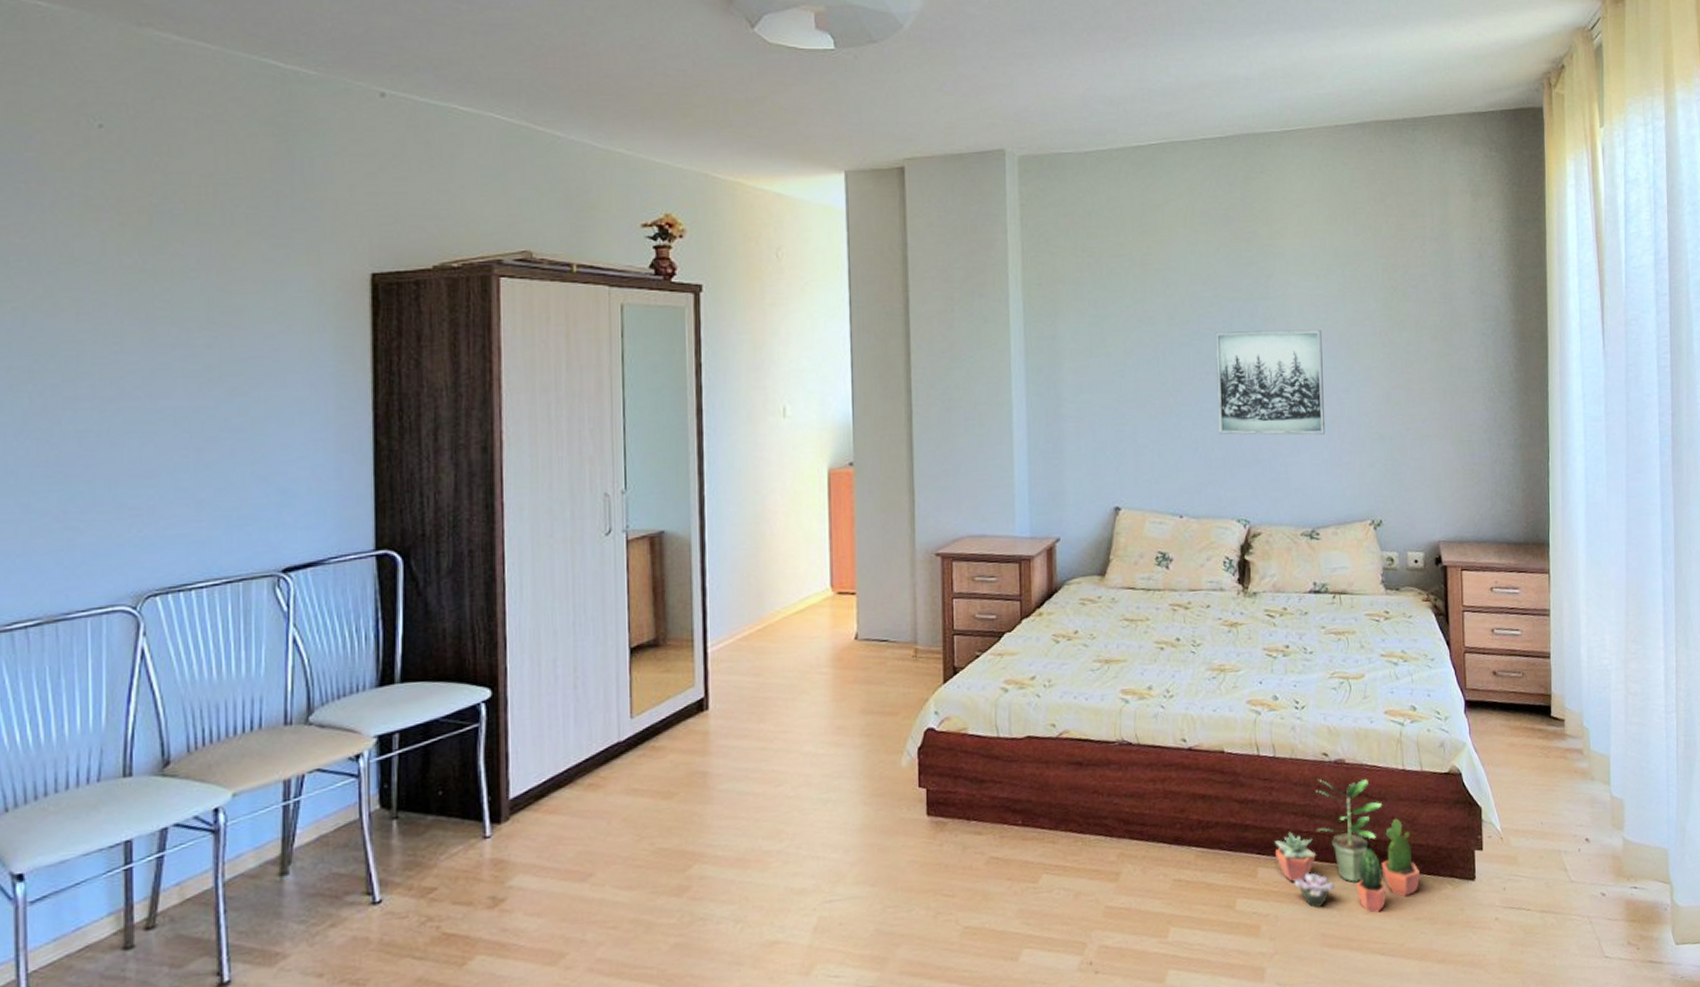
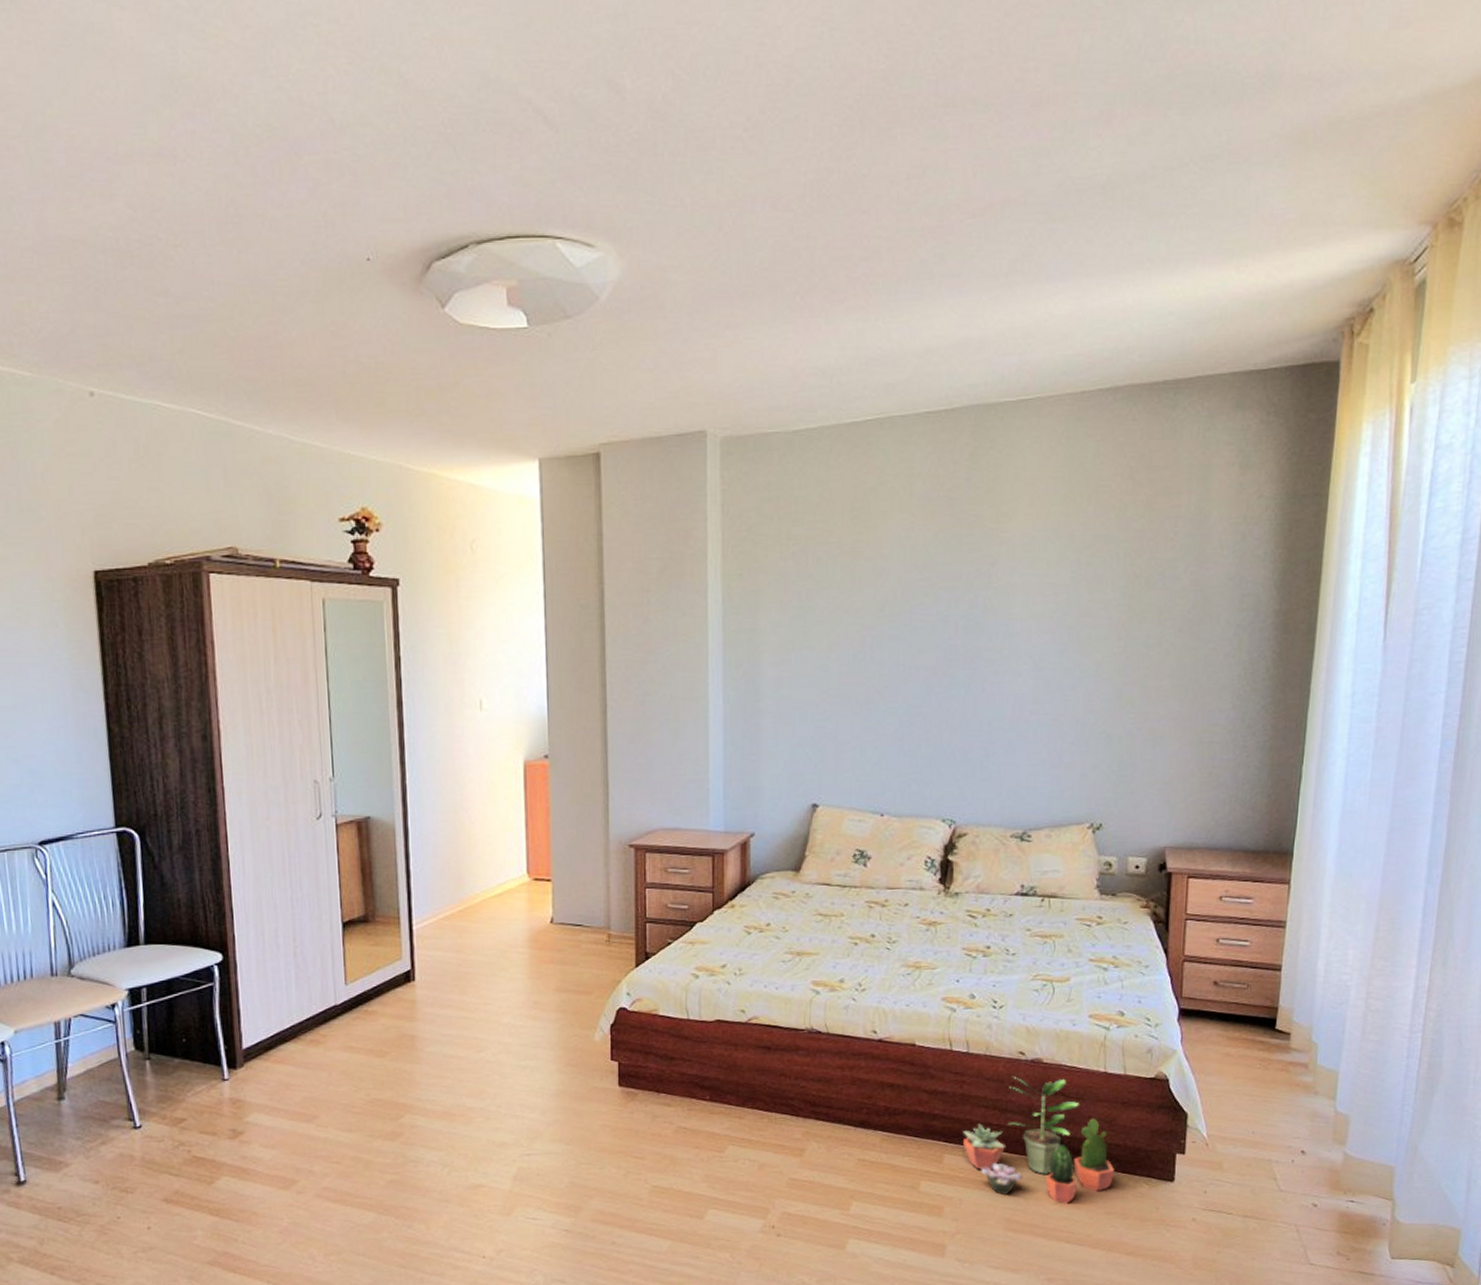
wall art: present [1215,329,1326,435] -> none [926,621,1049,734]

